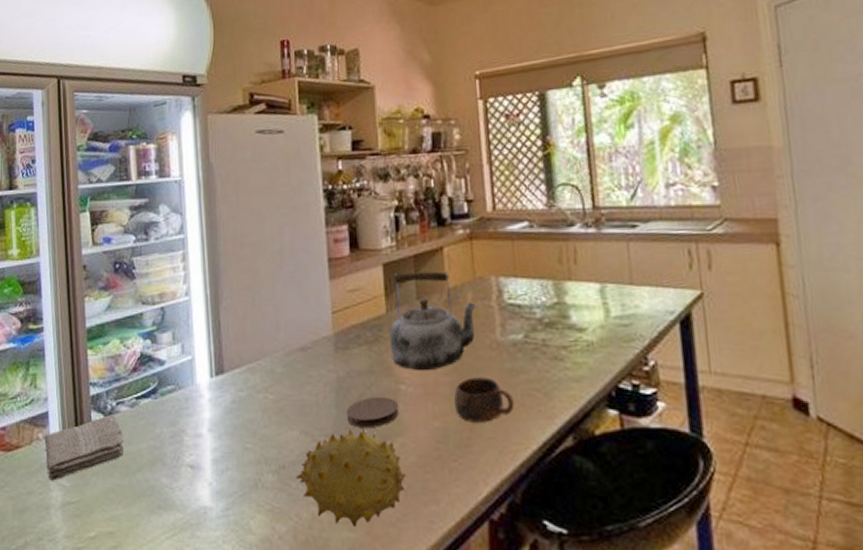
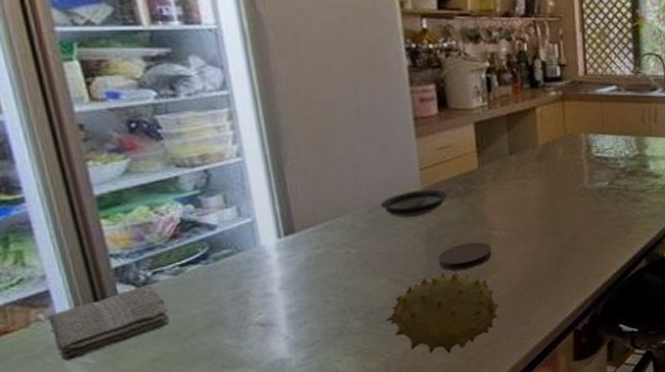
saucer: none [296,335,357,364] -> present [381,189,448,218]
kettle: present [389,271,478,371] -> none [481,129,569,218]
cup: present [454,377,514,422] -> none [545,219,599,257]

